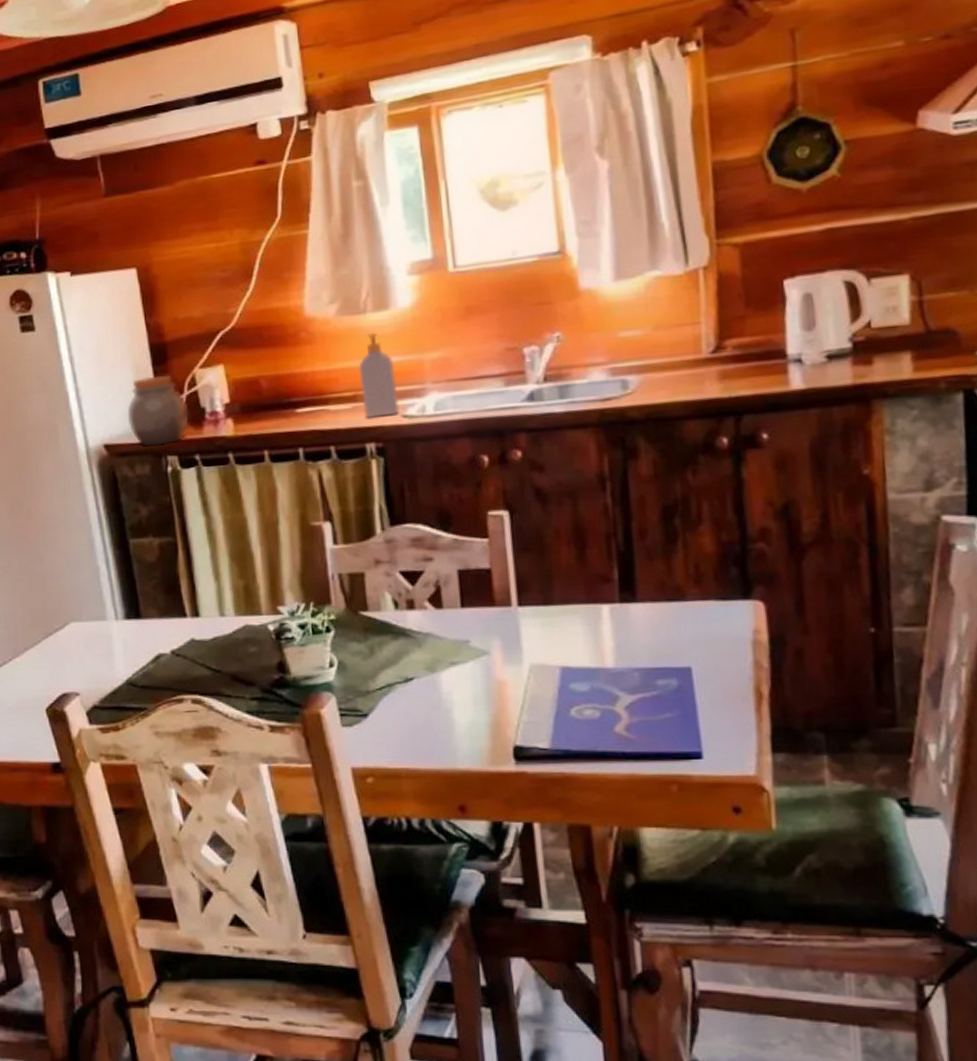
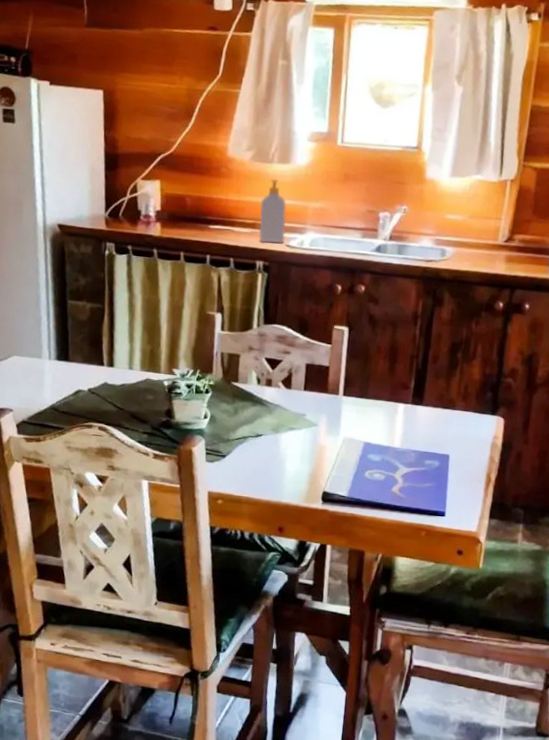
jar: present [126,374,188,448] -> none [79,178,128,234]

